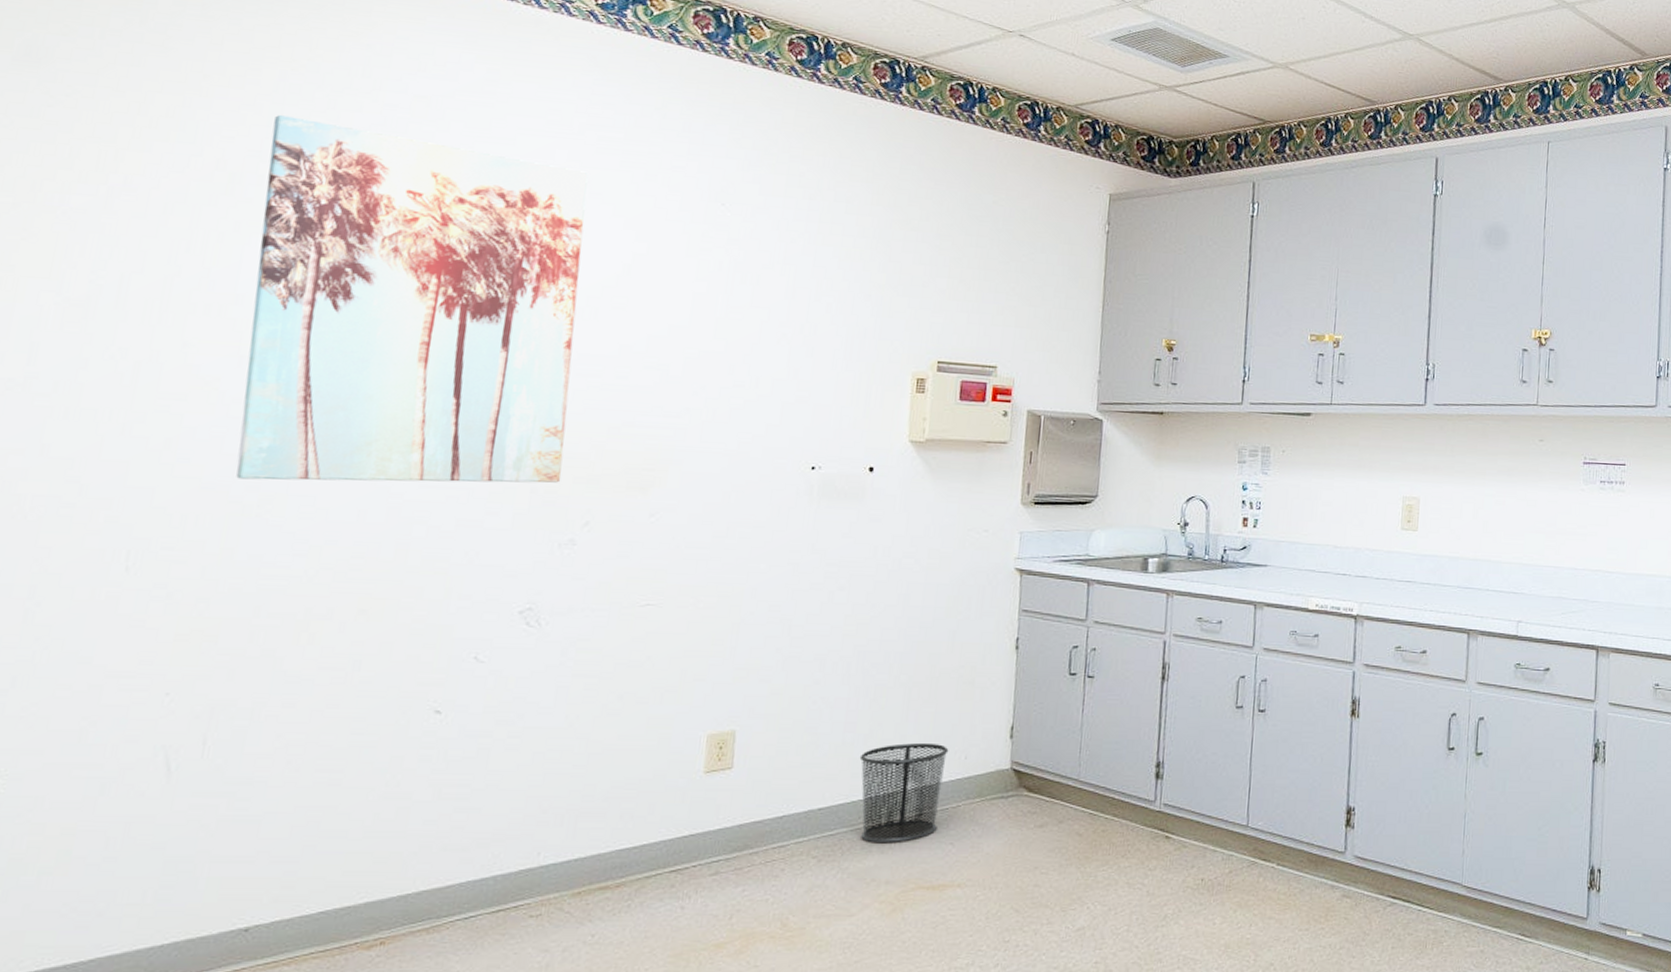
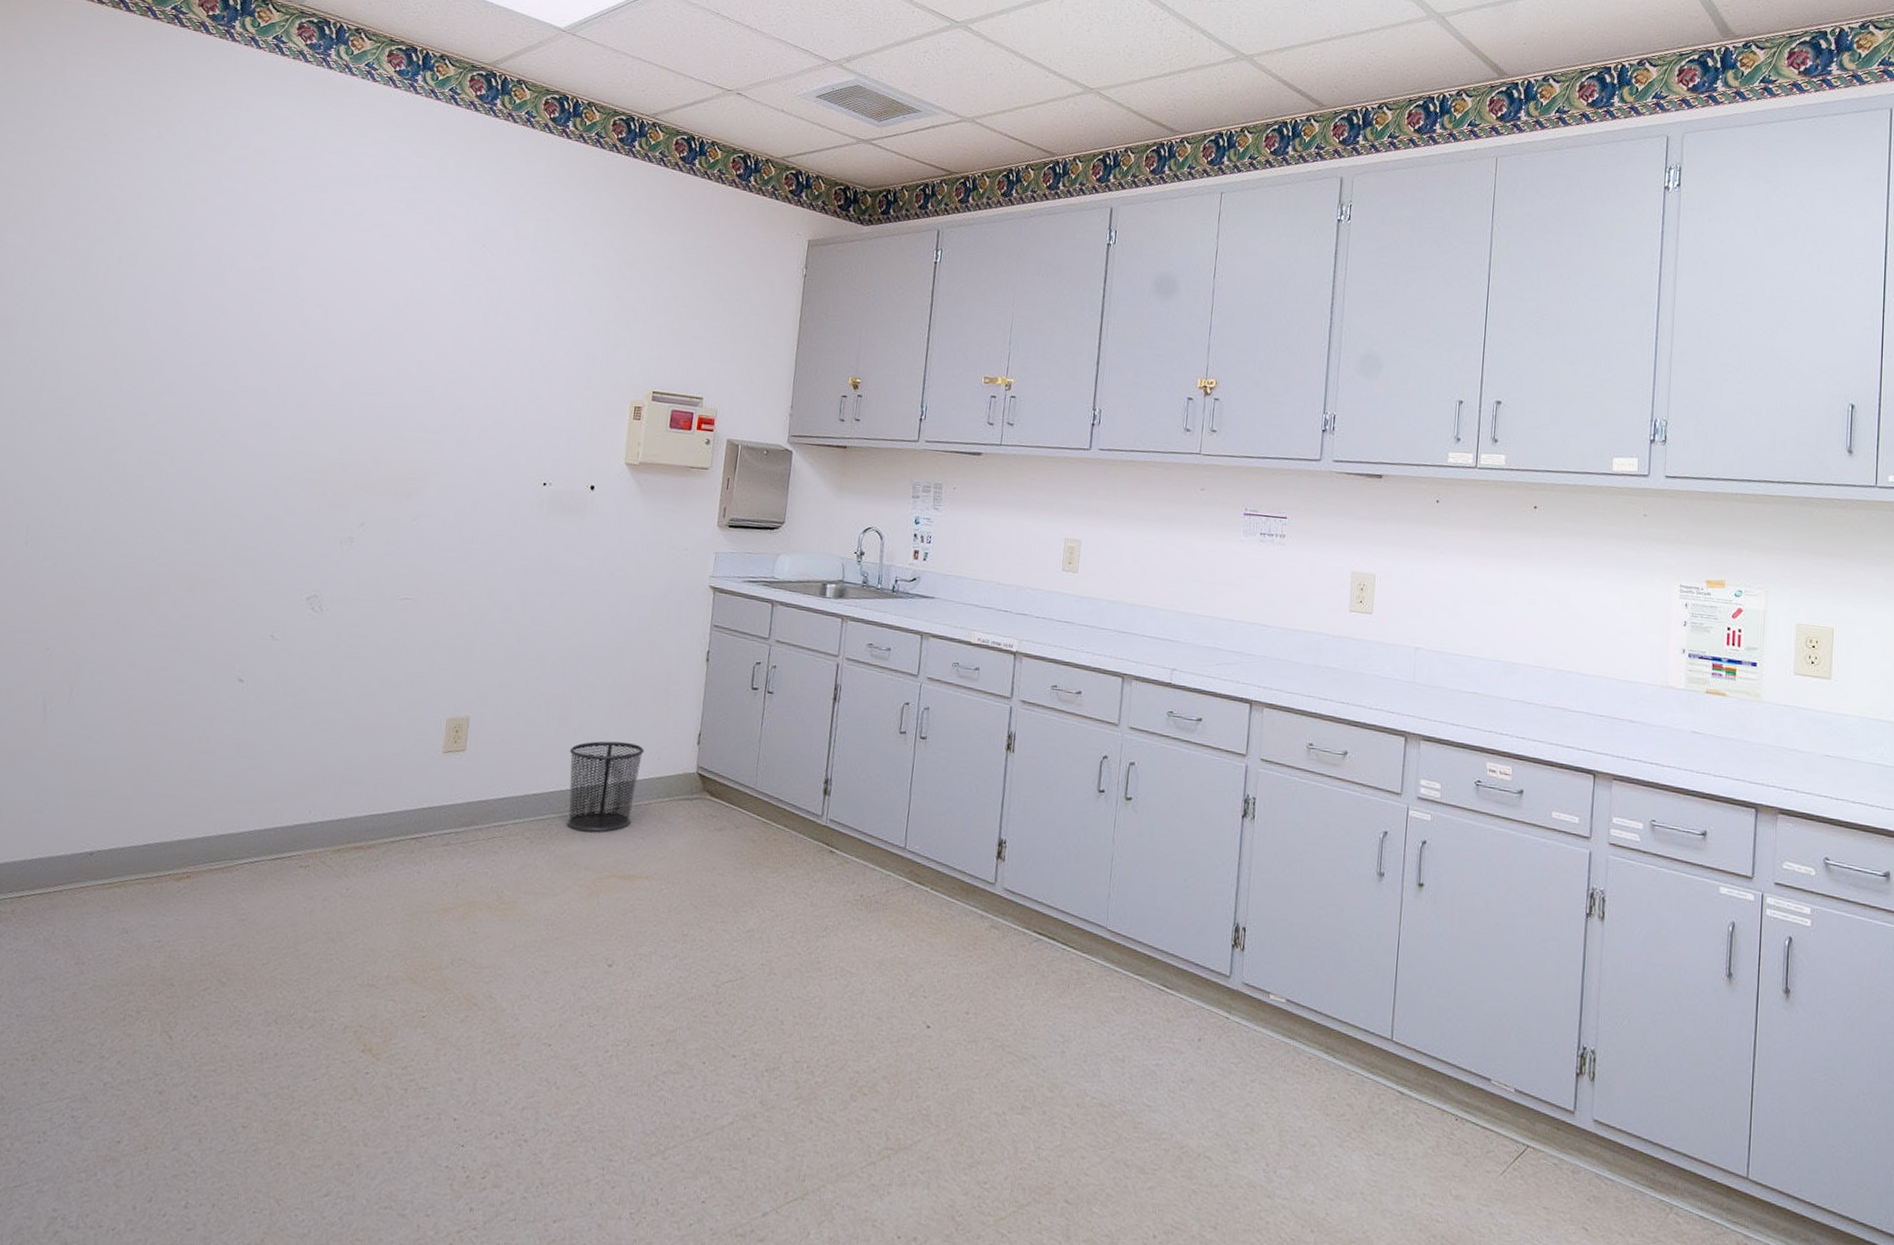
wall art: present [236,115,588,483] -> none [107,167,381,487]

